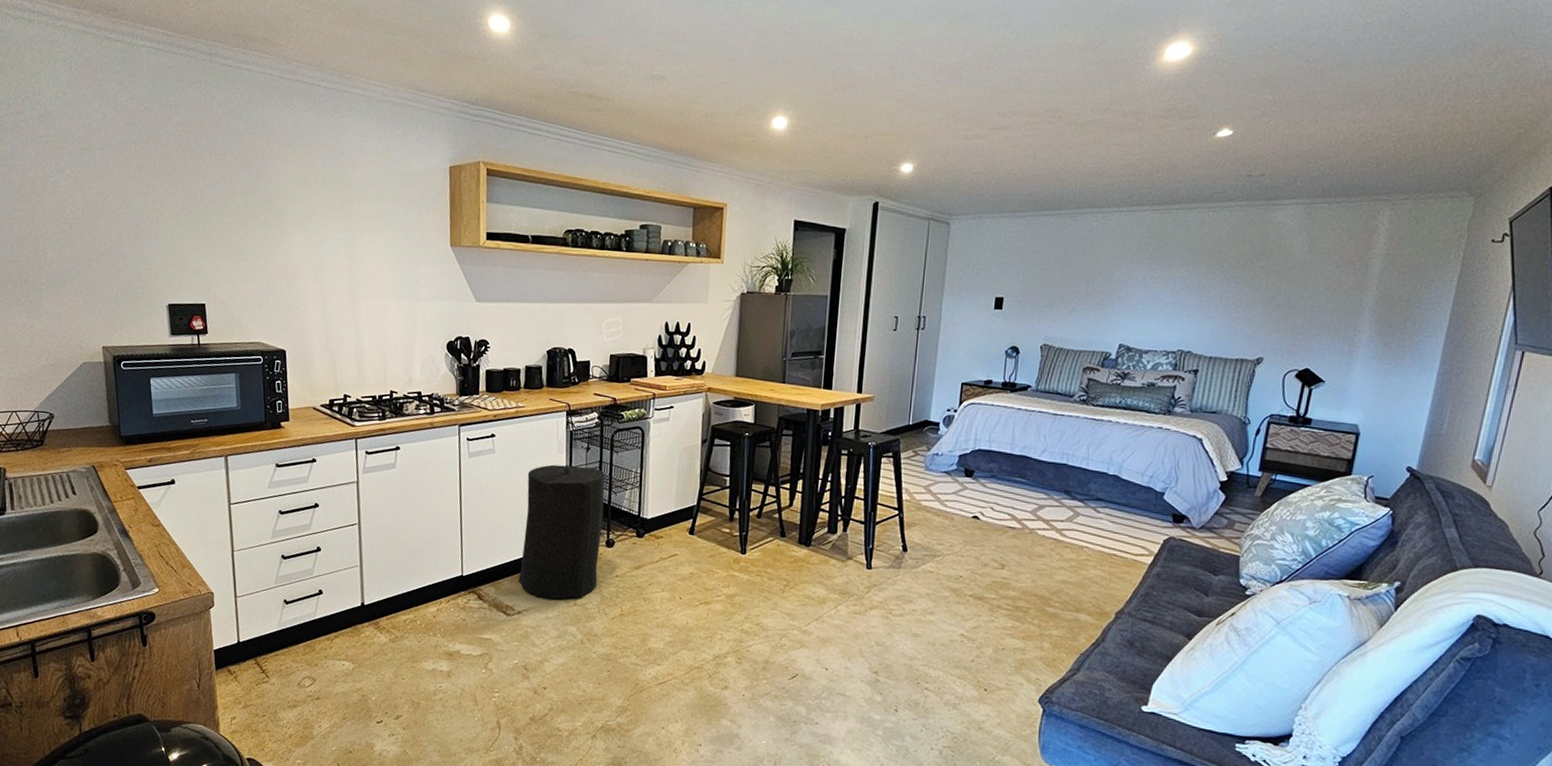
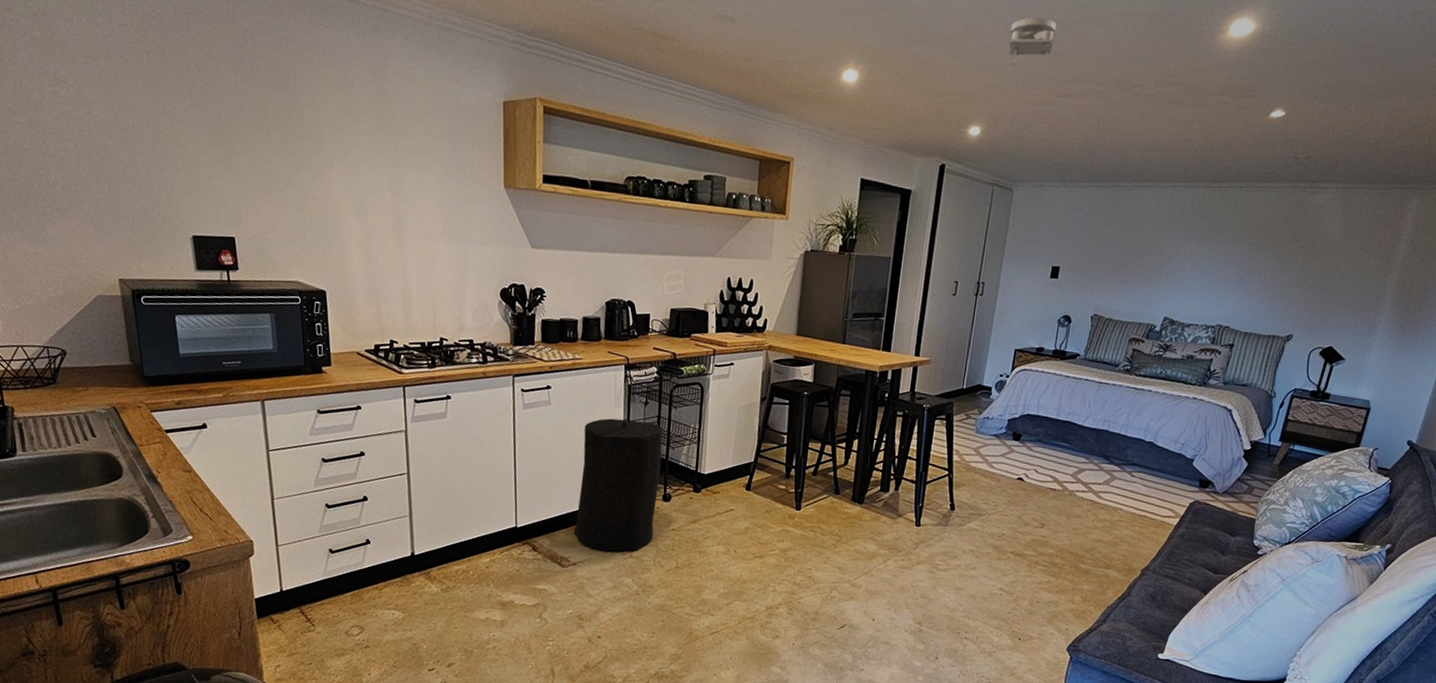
smoke detector: none [937,55,985,103] -> present [1009,17,1057,66]

